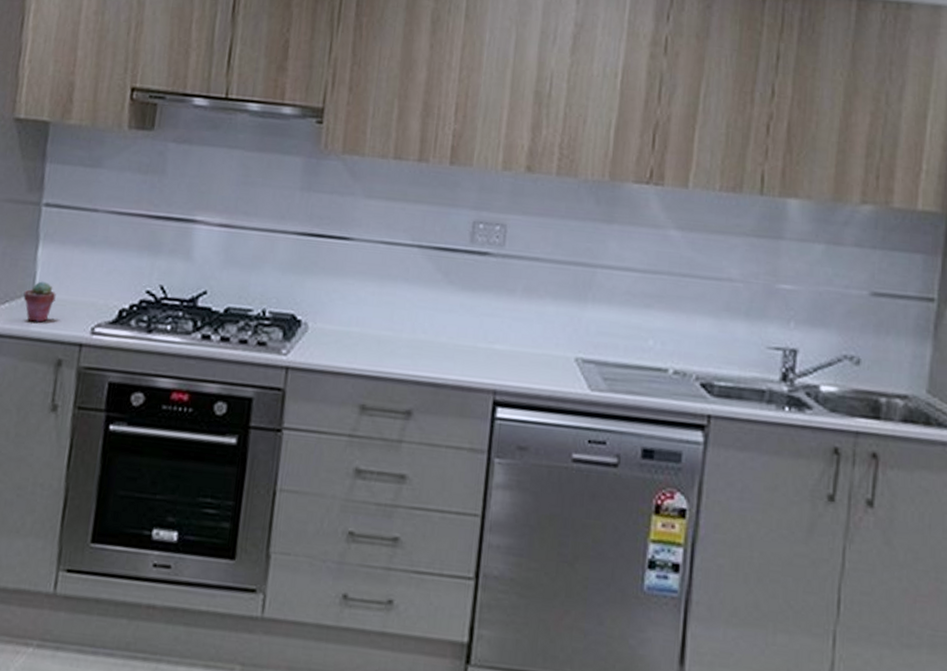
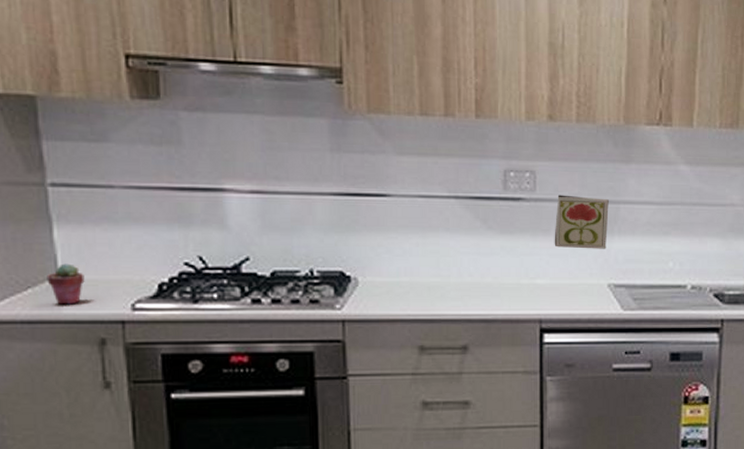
decorative tile: none [519,252,585,318] -> present [554,195,609,249]

